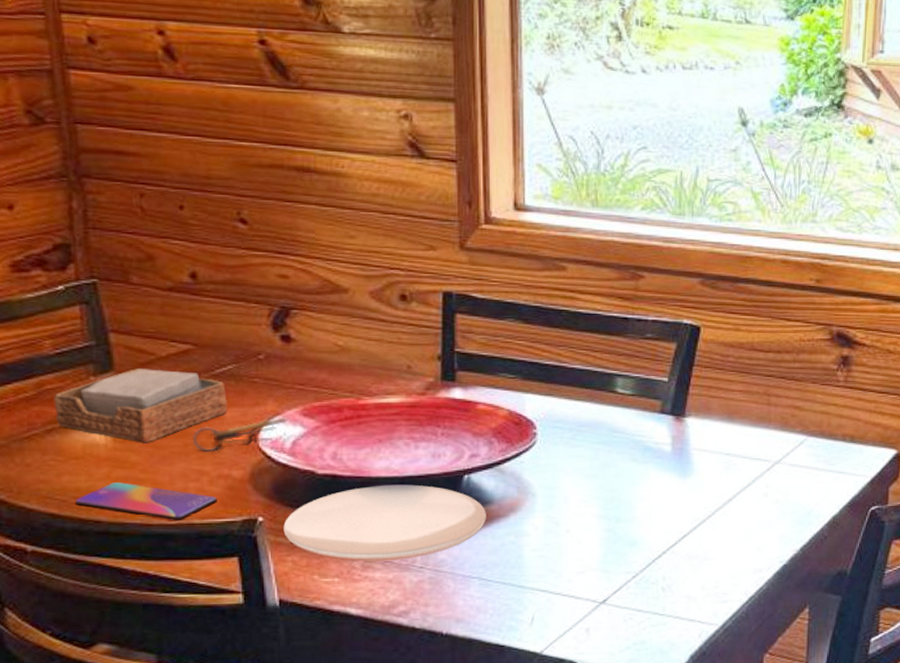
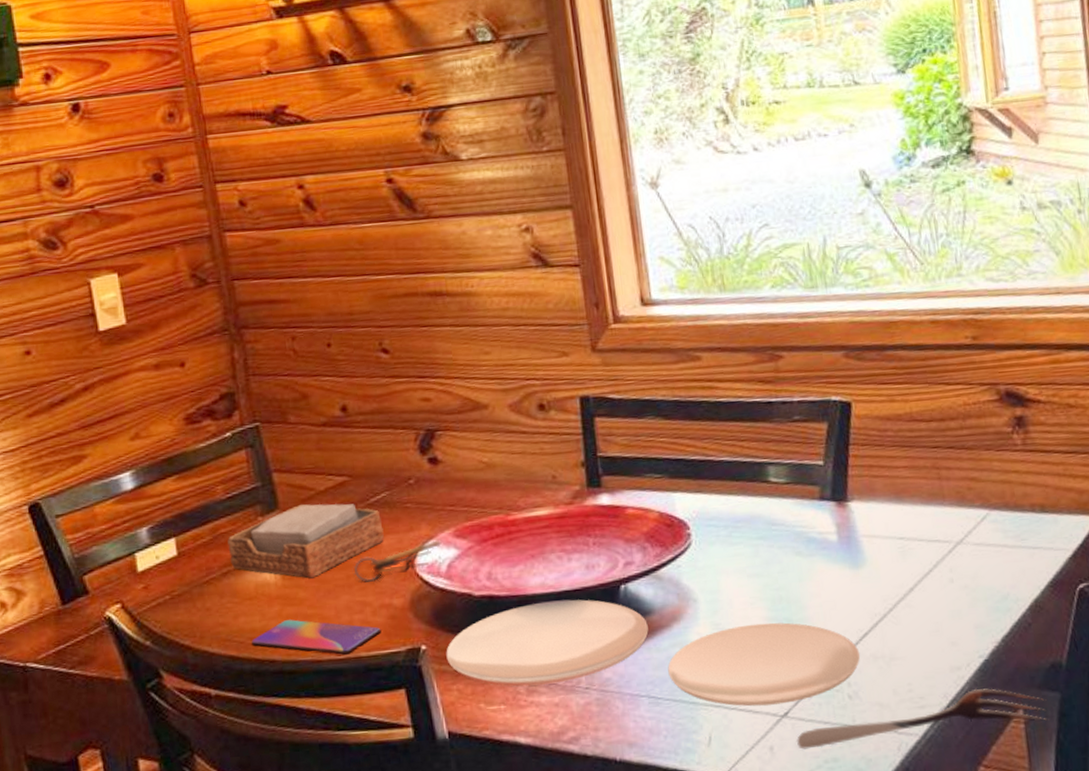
plate: none [501,520,678,593] -> present [668,622,861,707]
fork: none [610,588,829,632] -> present [796,688,1049,750]

